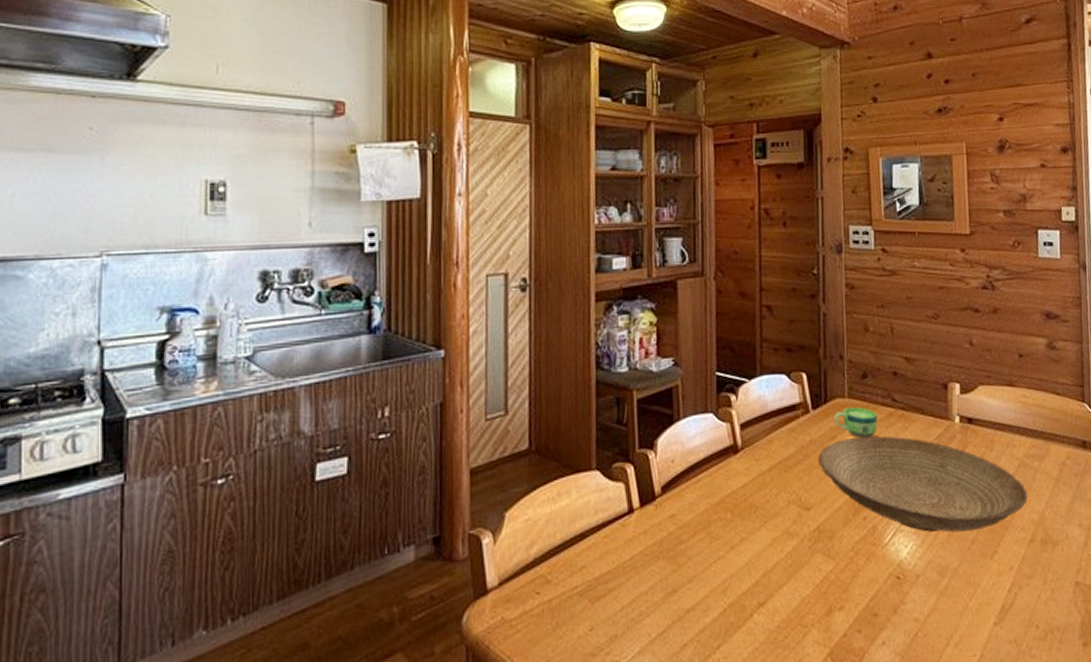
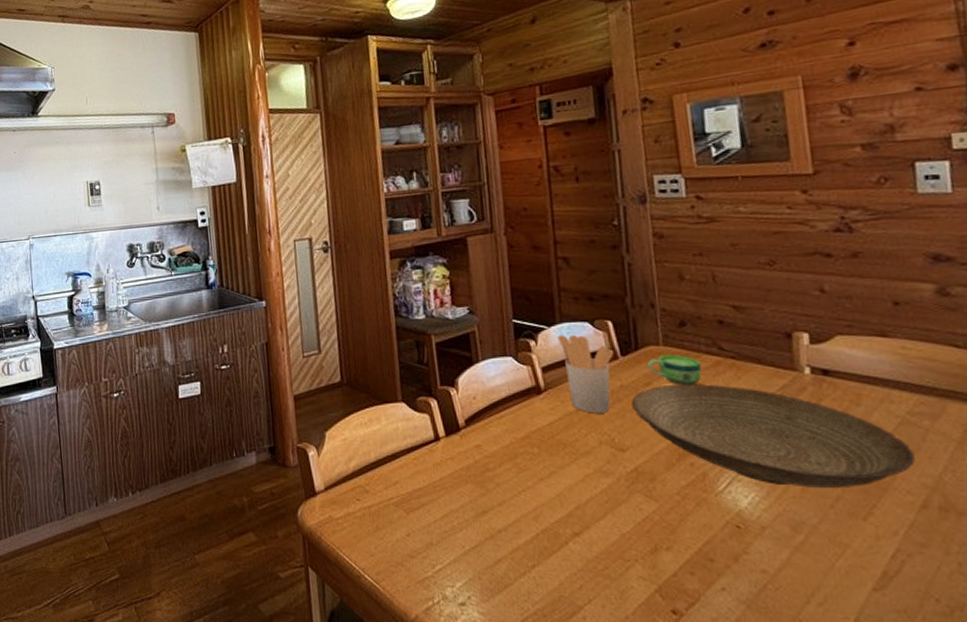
utensil holder: none [756,388,806,472] -> present [557,335,614,414]

